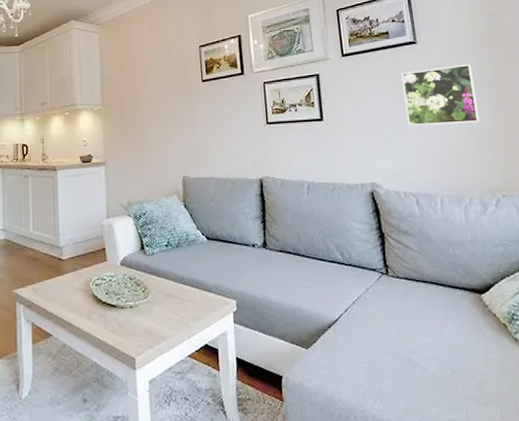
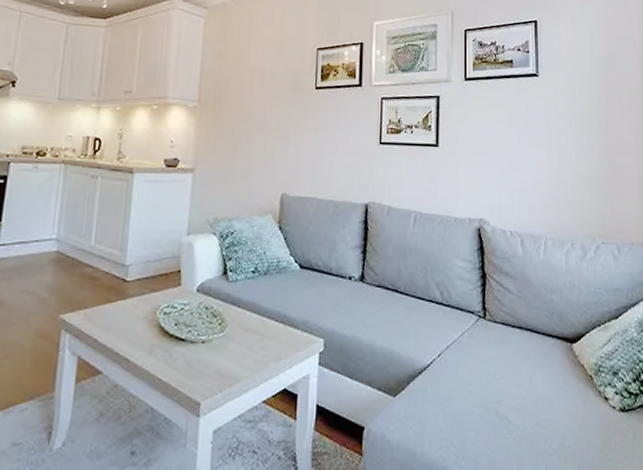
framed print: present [401,64,480,126] -> none [520,104,590,165]

